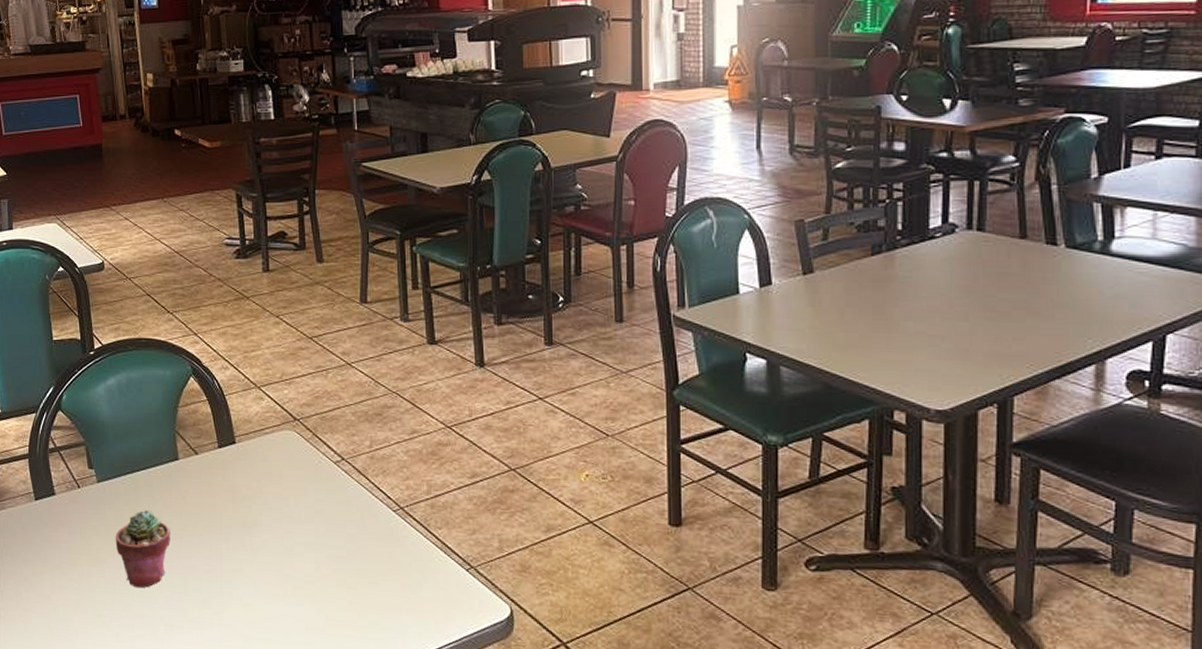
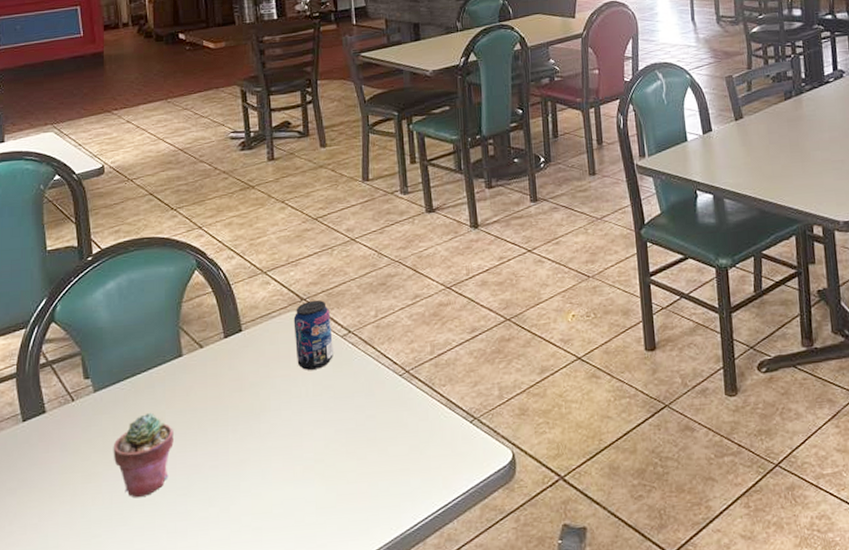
beverage can: none [286,421,326,492] -> present [293,299,333,370]

